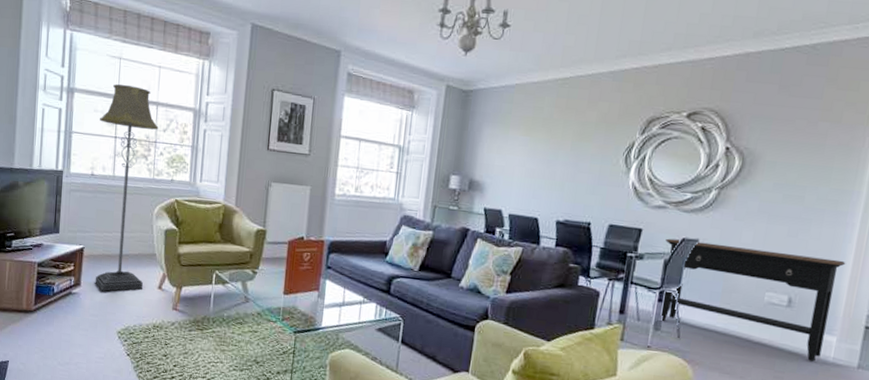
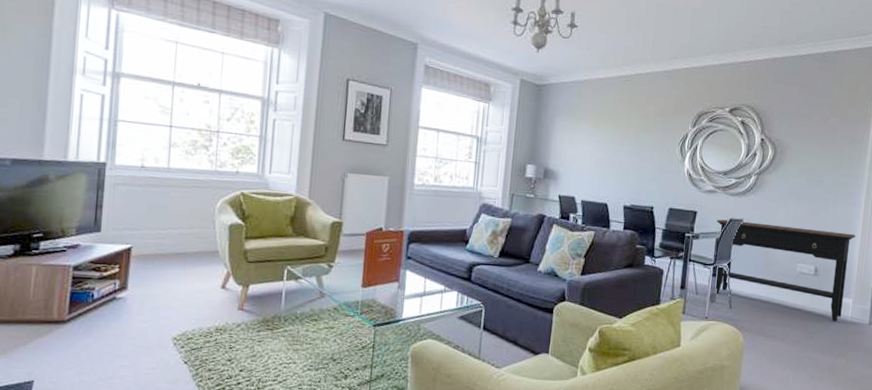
floor lamp: present [95,84,159,291] -> none [145,69,222,294]

